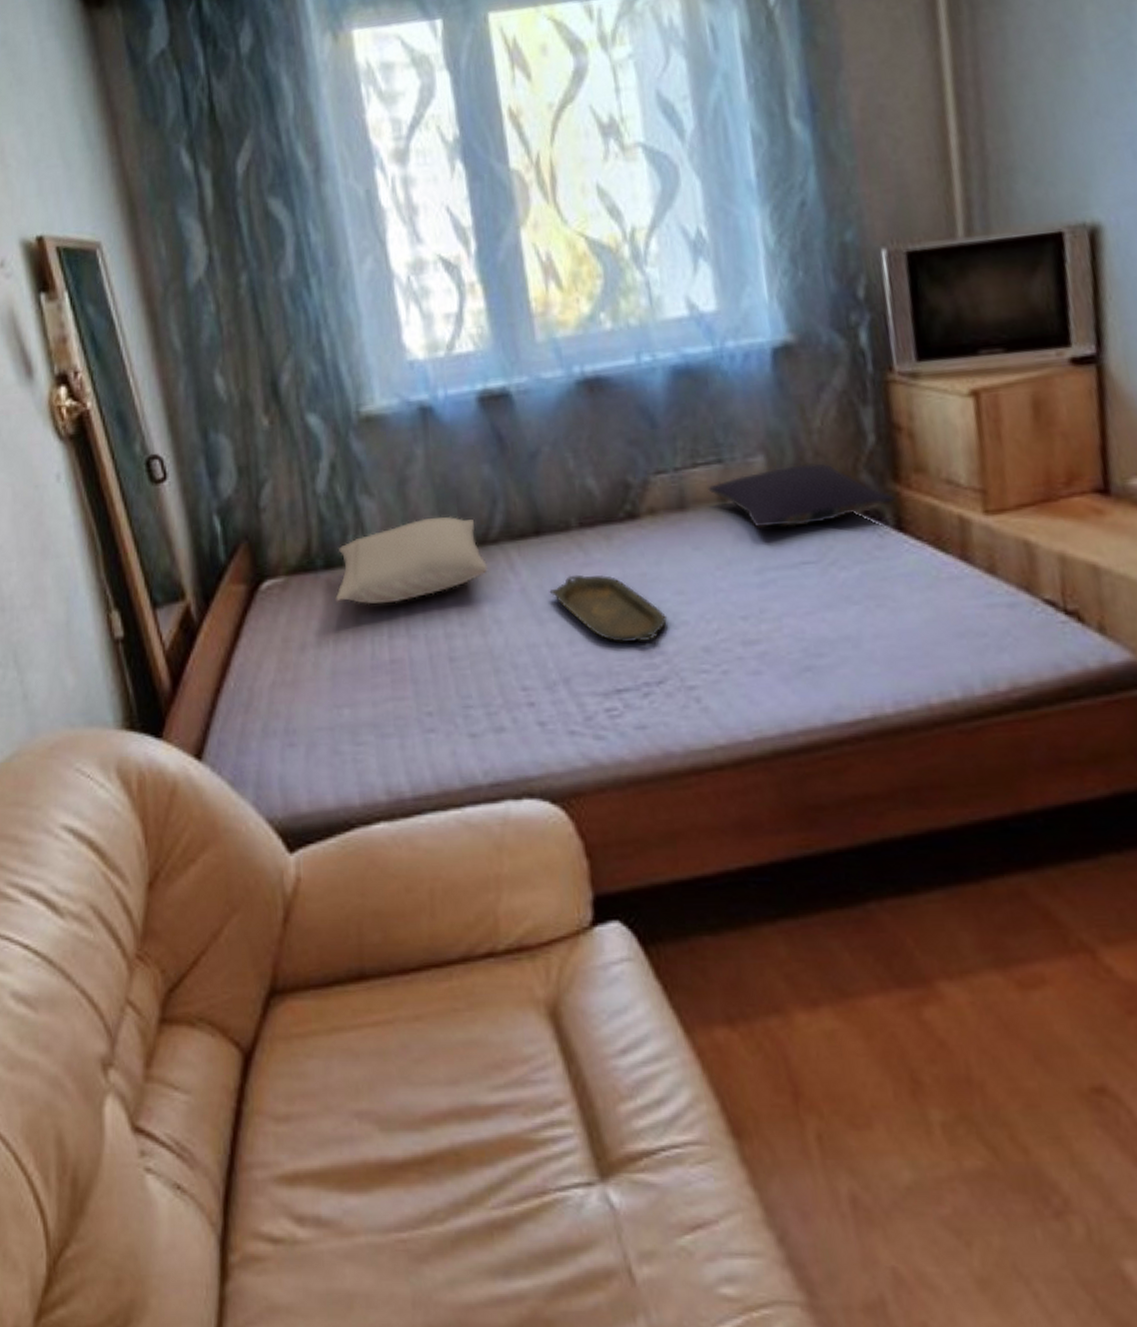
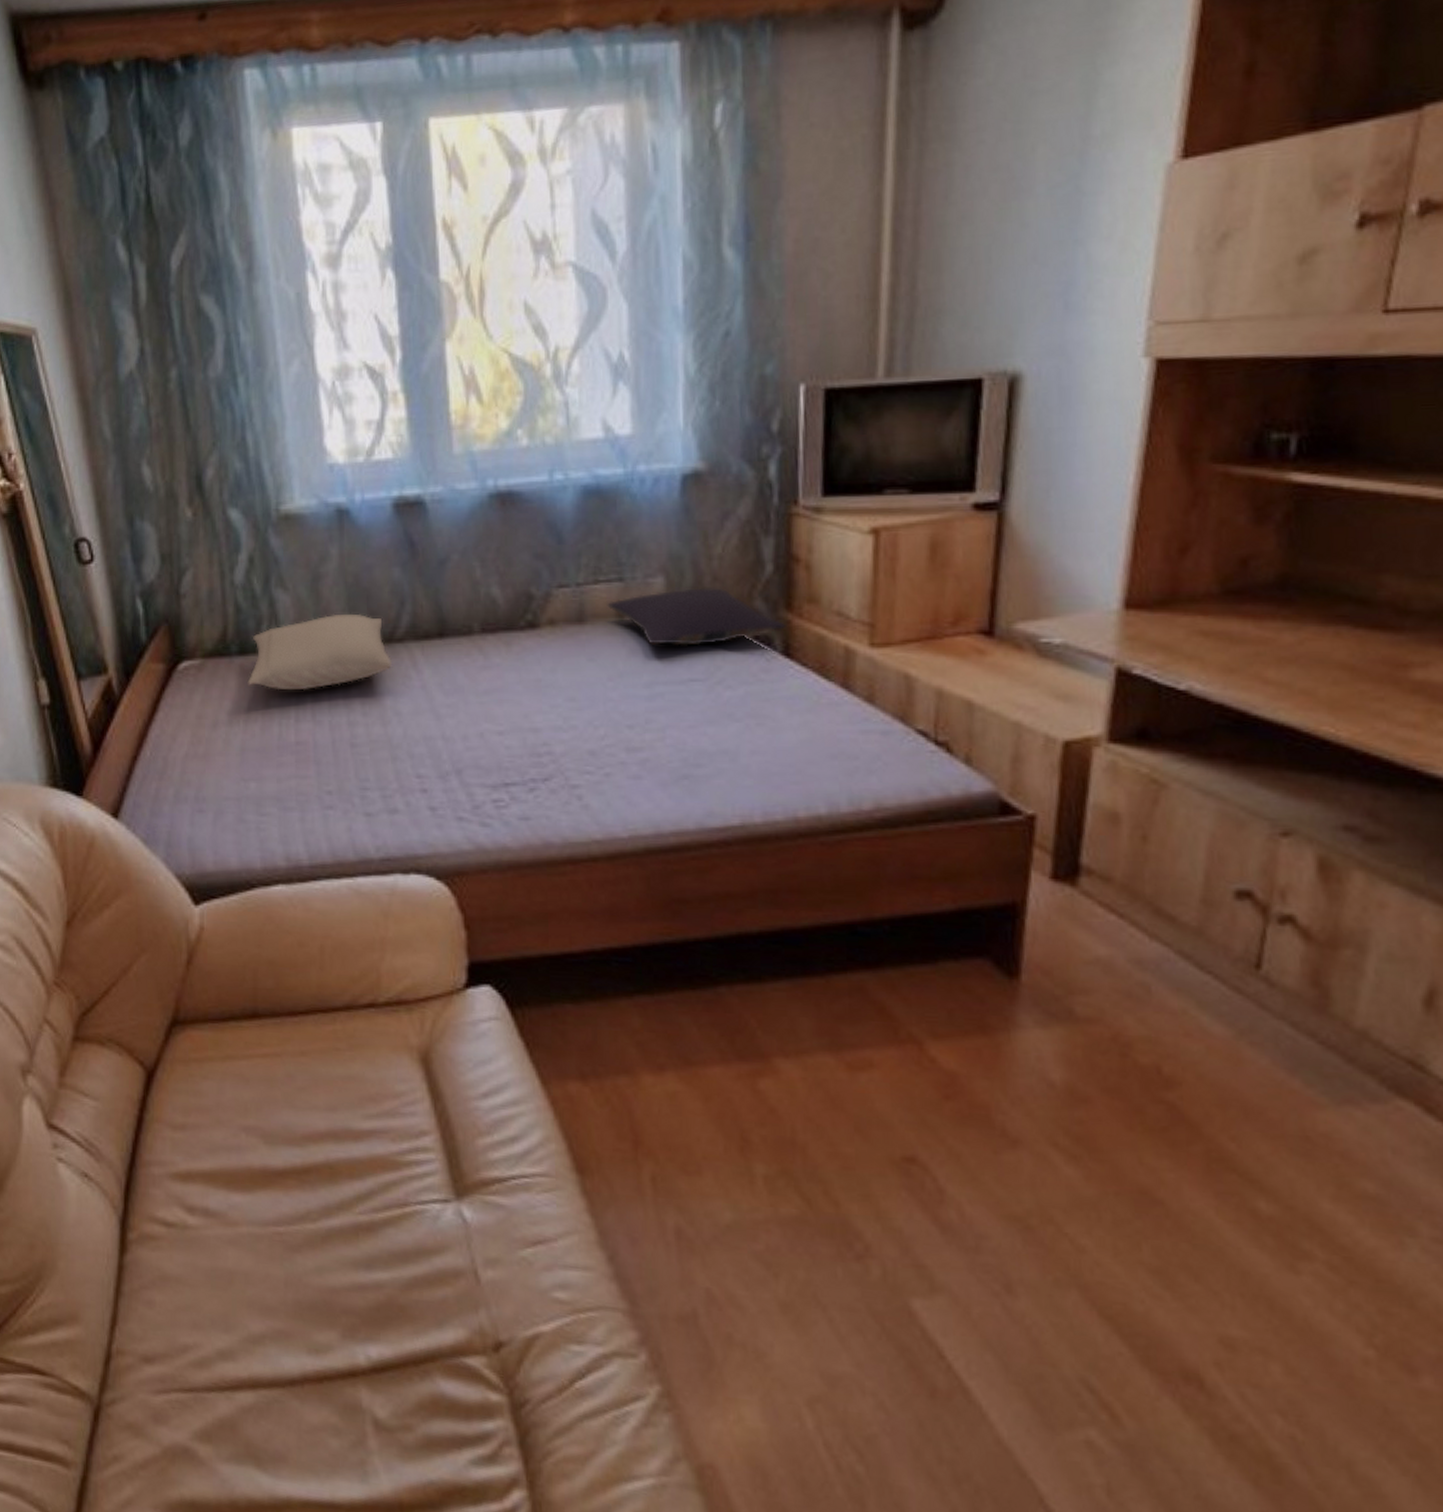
serving tray: present [549,574,667,643] -> none [448,676,557,741]

